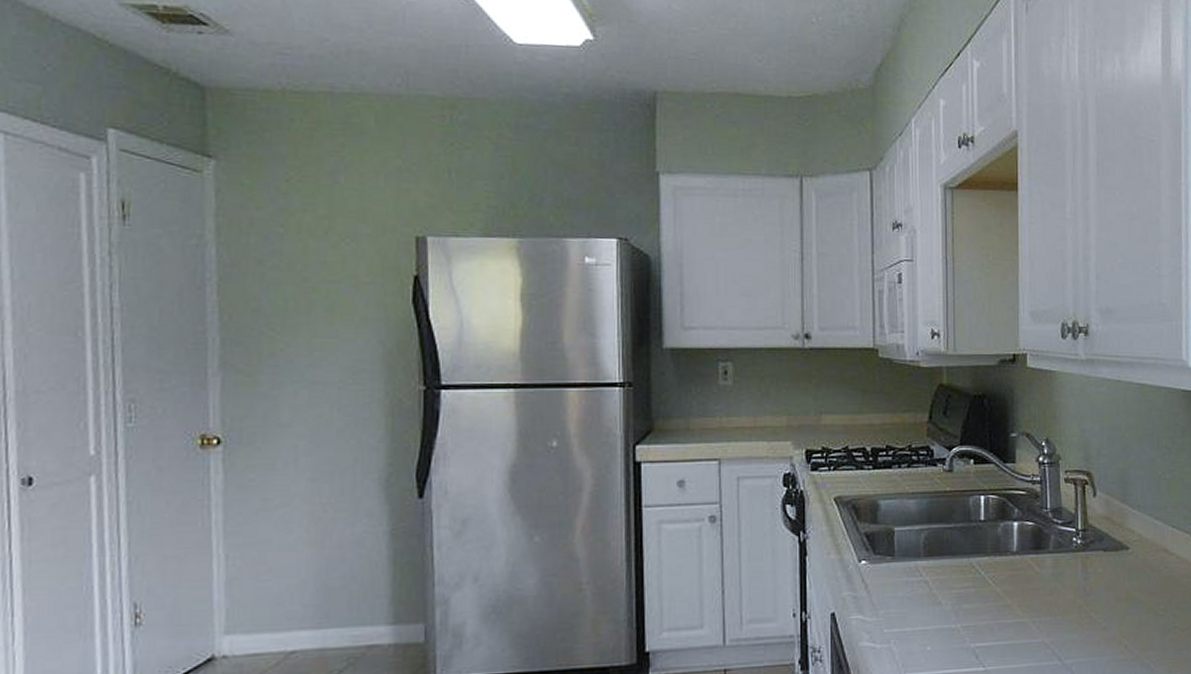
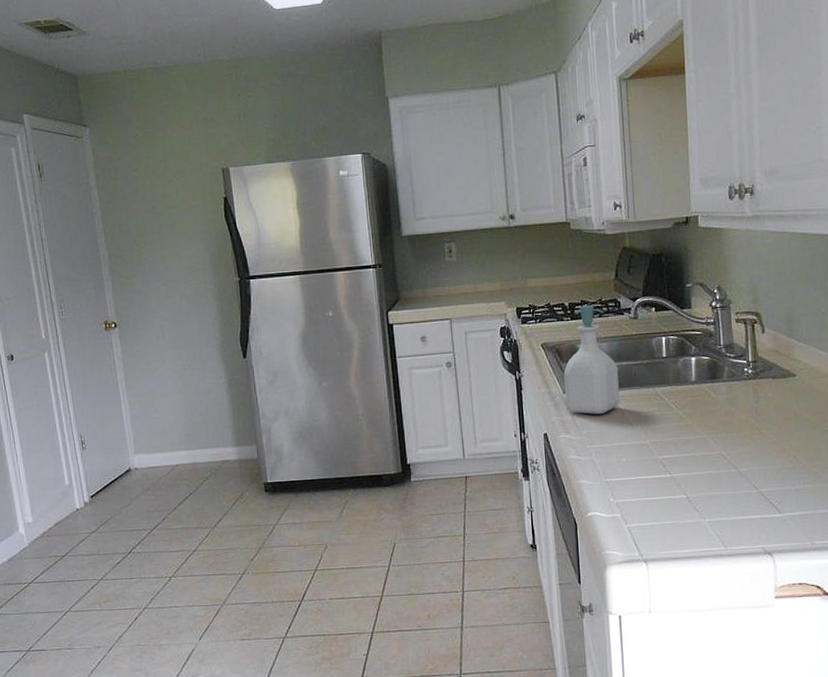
soap bottle: none [860,452,928,590] -> present [563,305,619,415]

